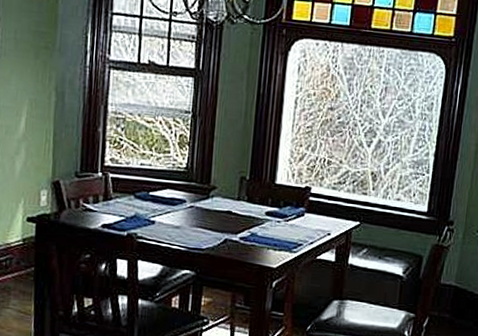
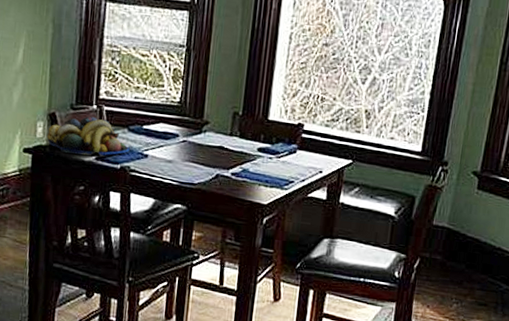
fruit bowl: none [51,183,137,224] -> present [47,116,130,157]

